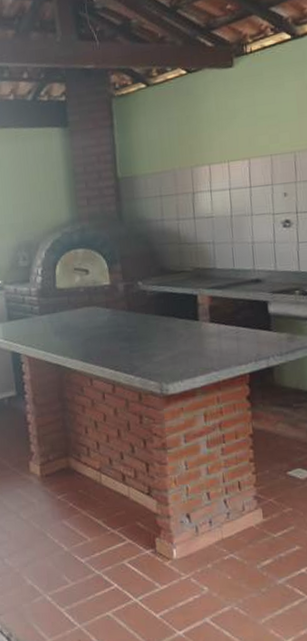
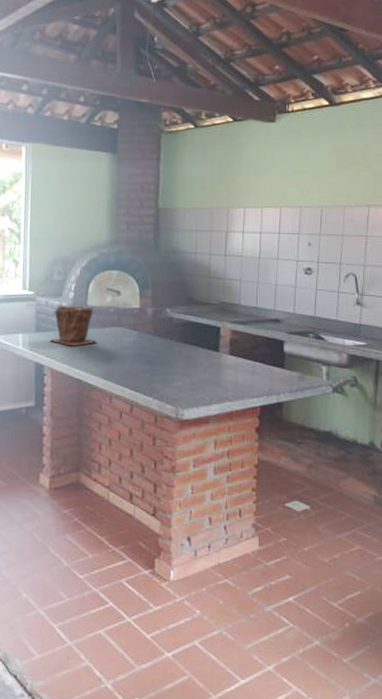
plant pot: none [23,289,71,332] -> present [49,305,97,346]

